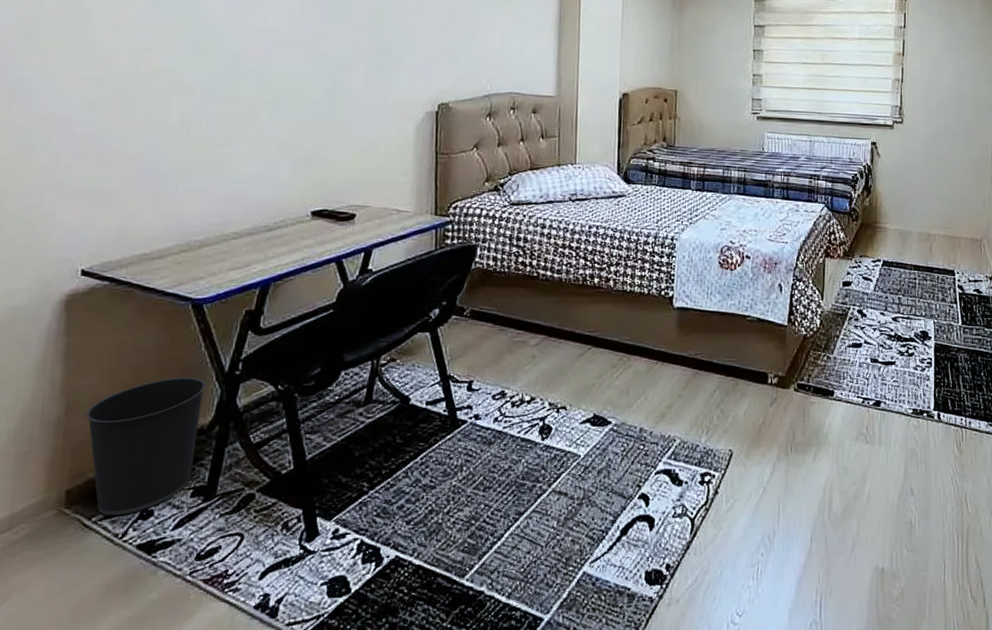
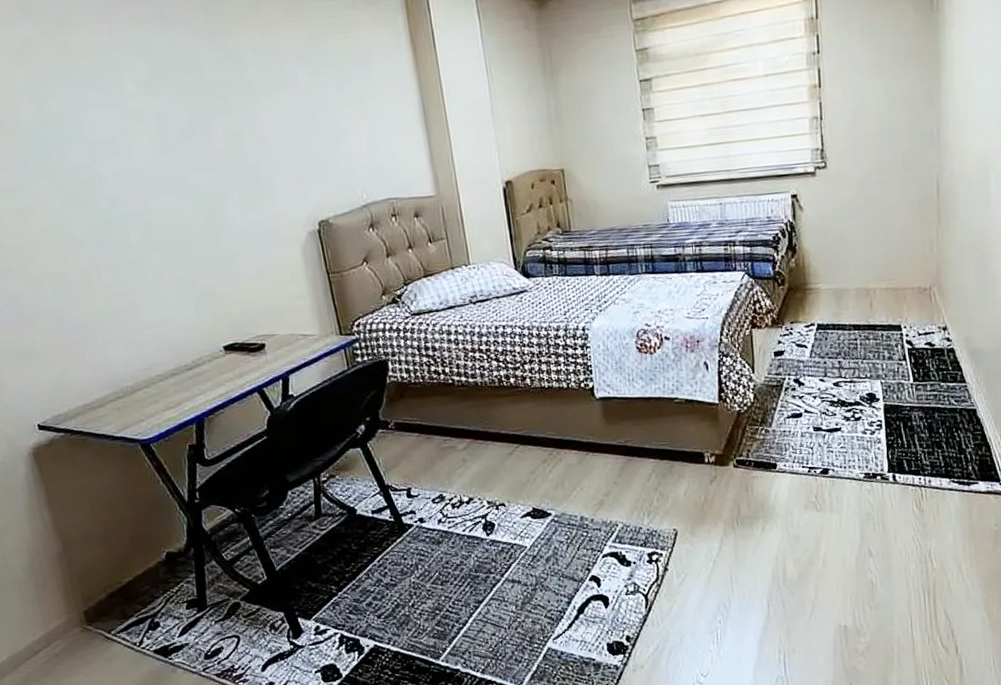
wastebasket: present [85,376,207,515] -> none [79,508,183,629]

